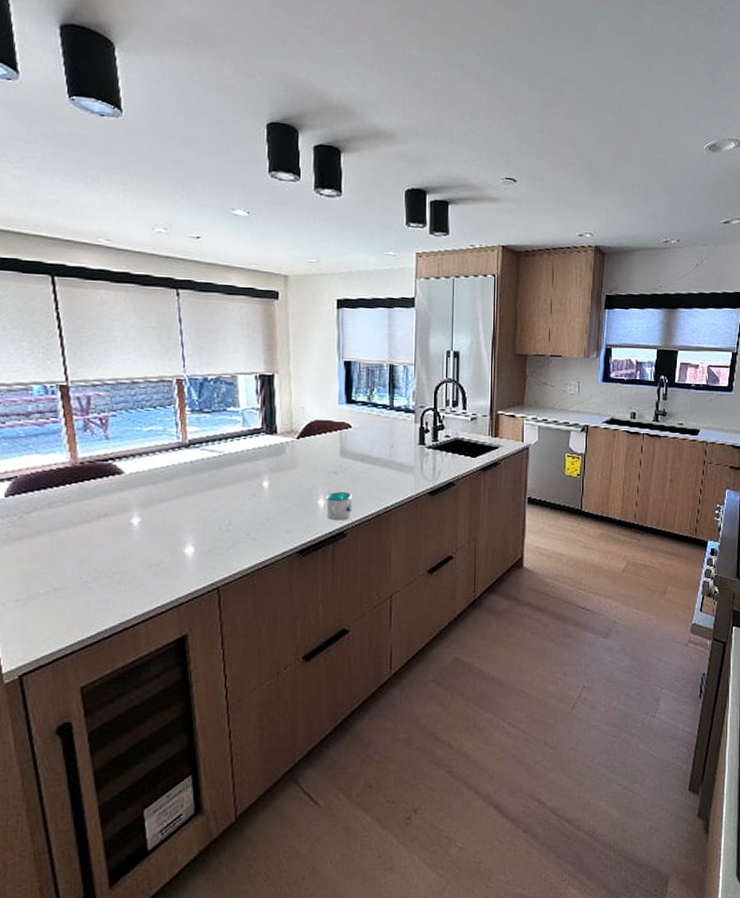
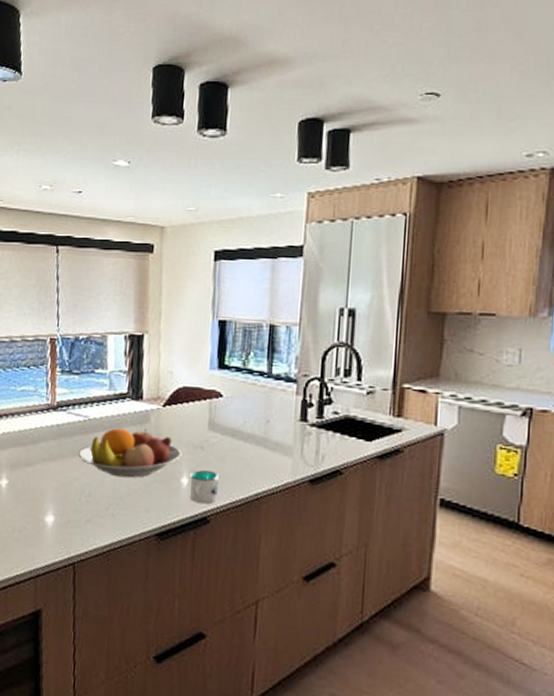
fruit bowl: none [214,460,317,505] -> present [78,428,182,478]

